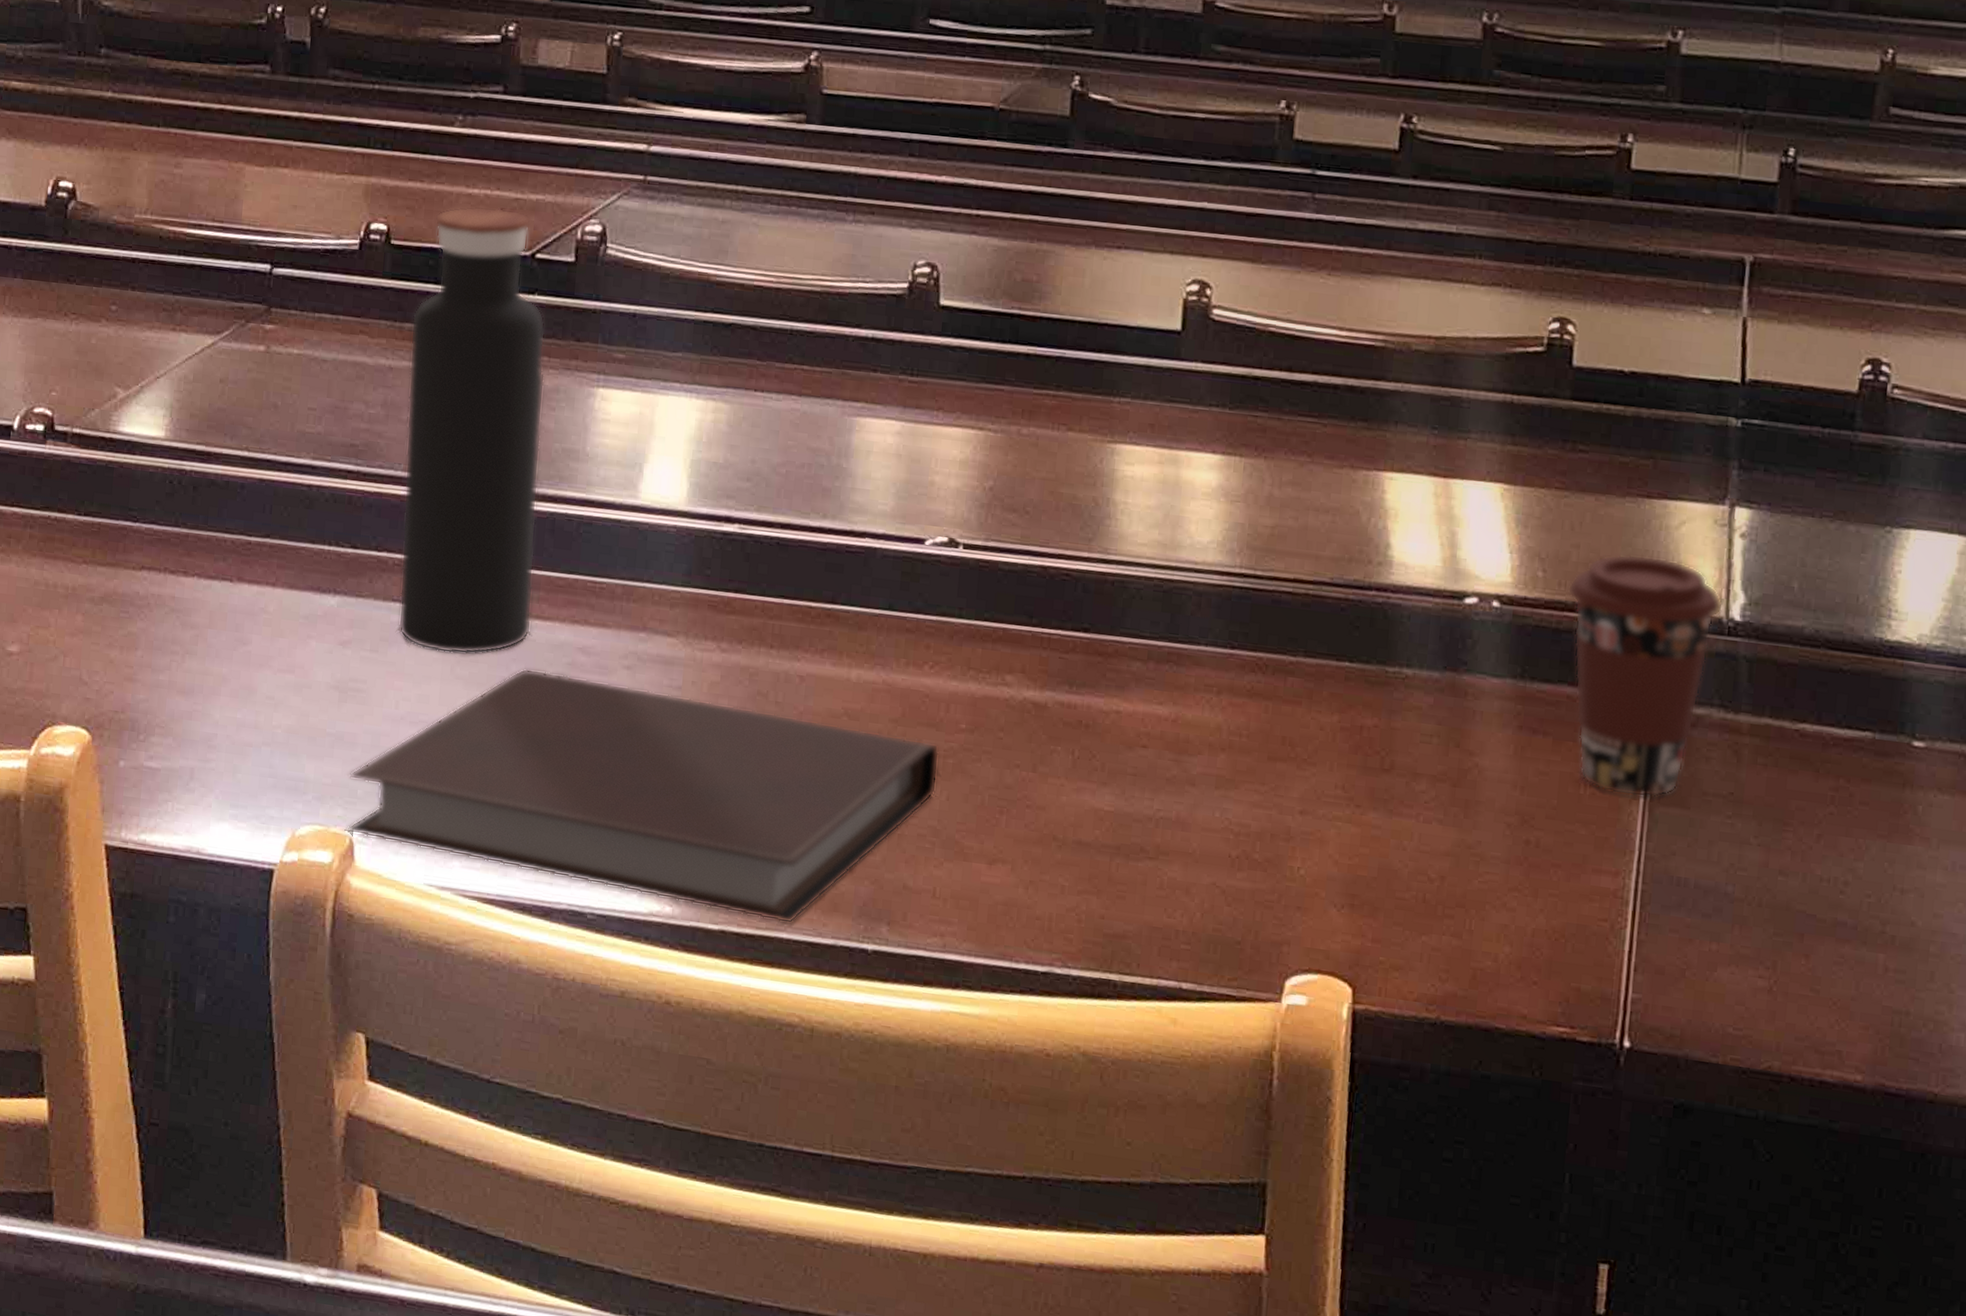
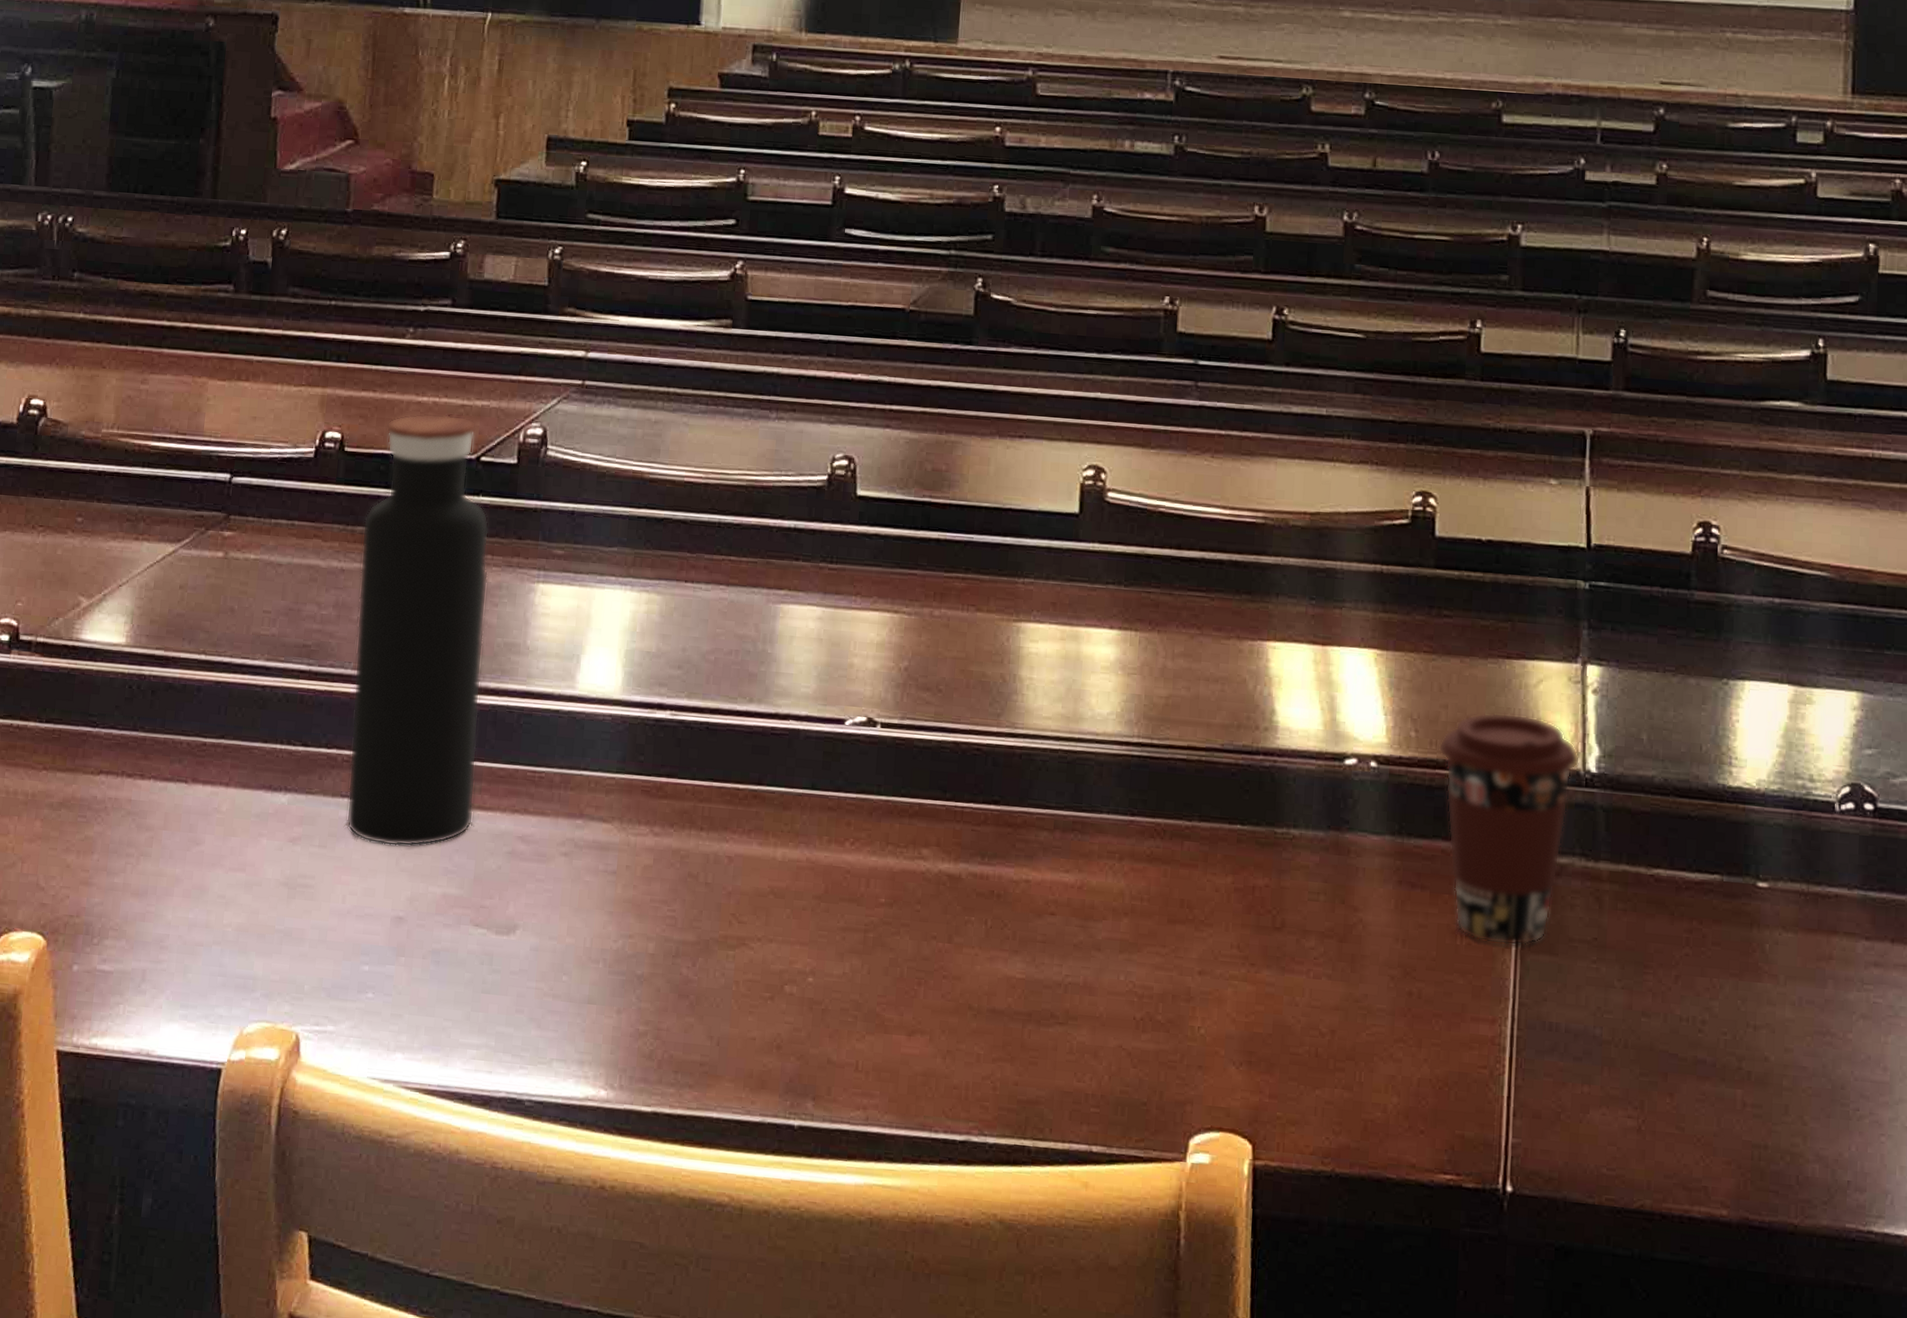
notebook: present [348,668,940,924] -> none [294,858,861,1103]

